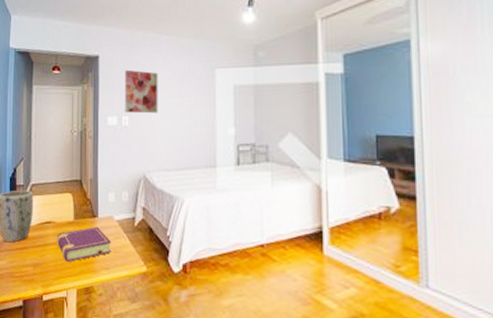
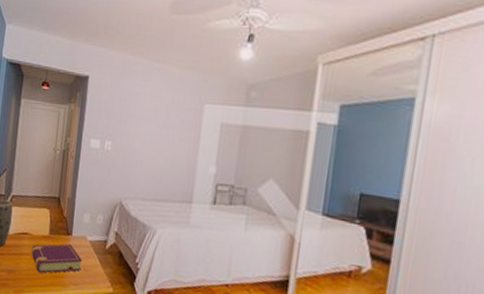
wall art: present [125,69,158,114] -> none [108,94,146,142]

